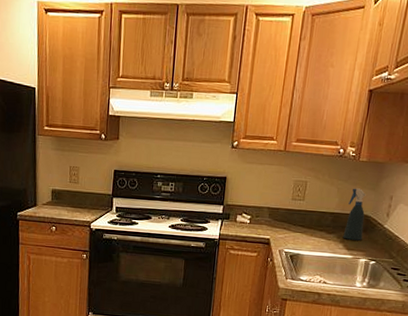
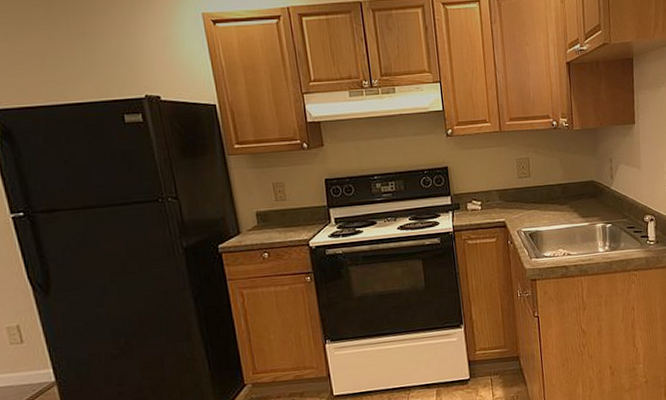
spray bottle: present [342,188,366,241] -> none [573,156,594,208]

